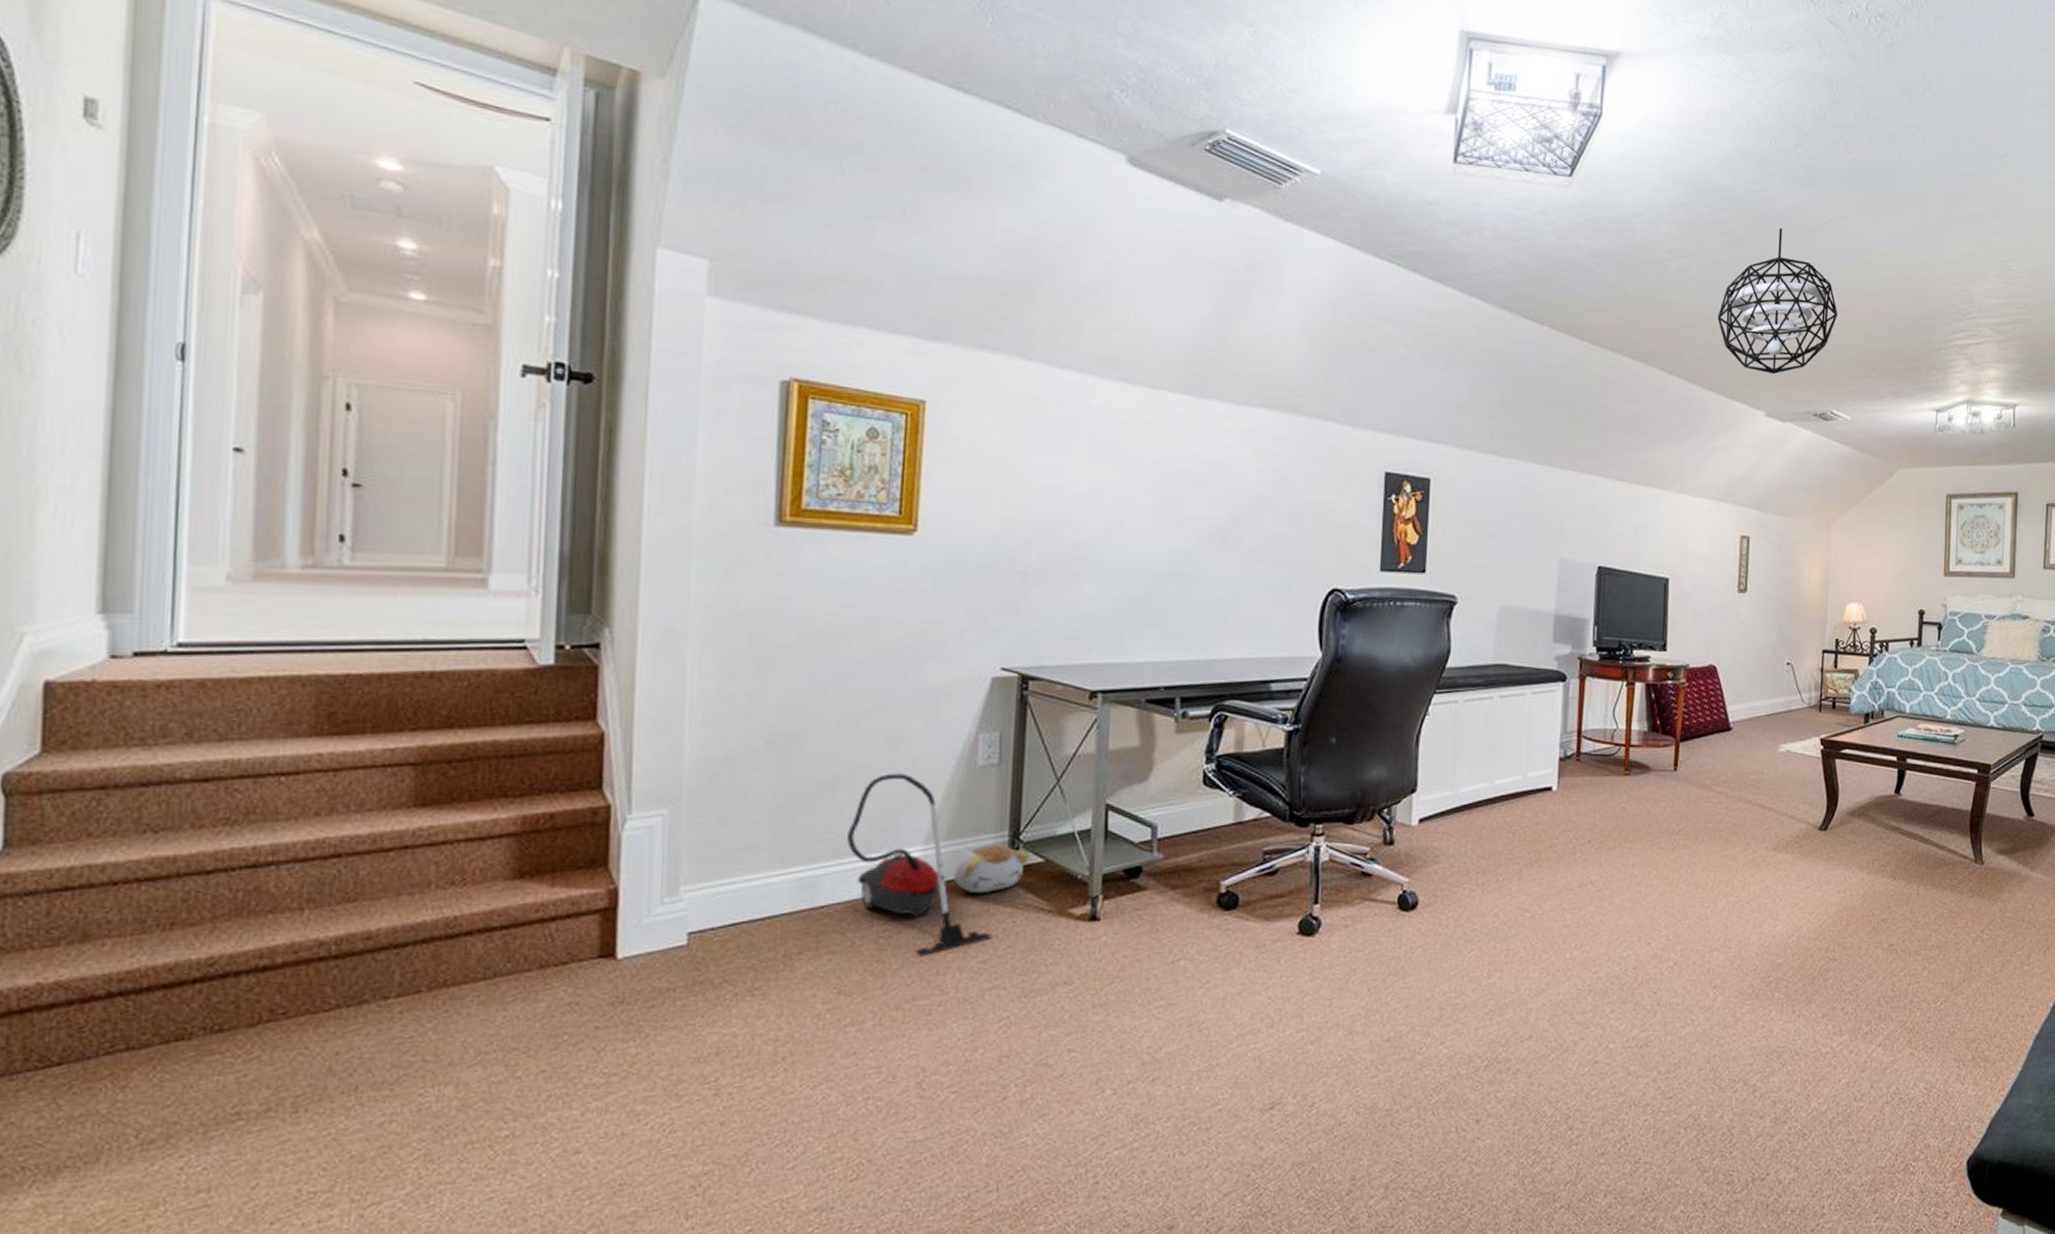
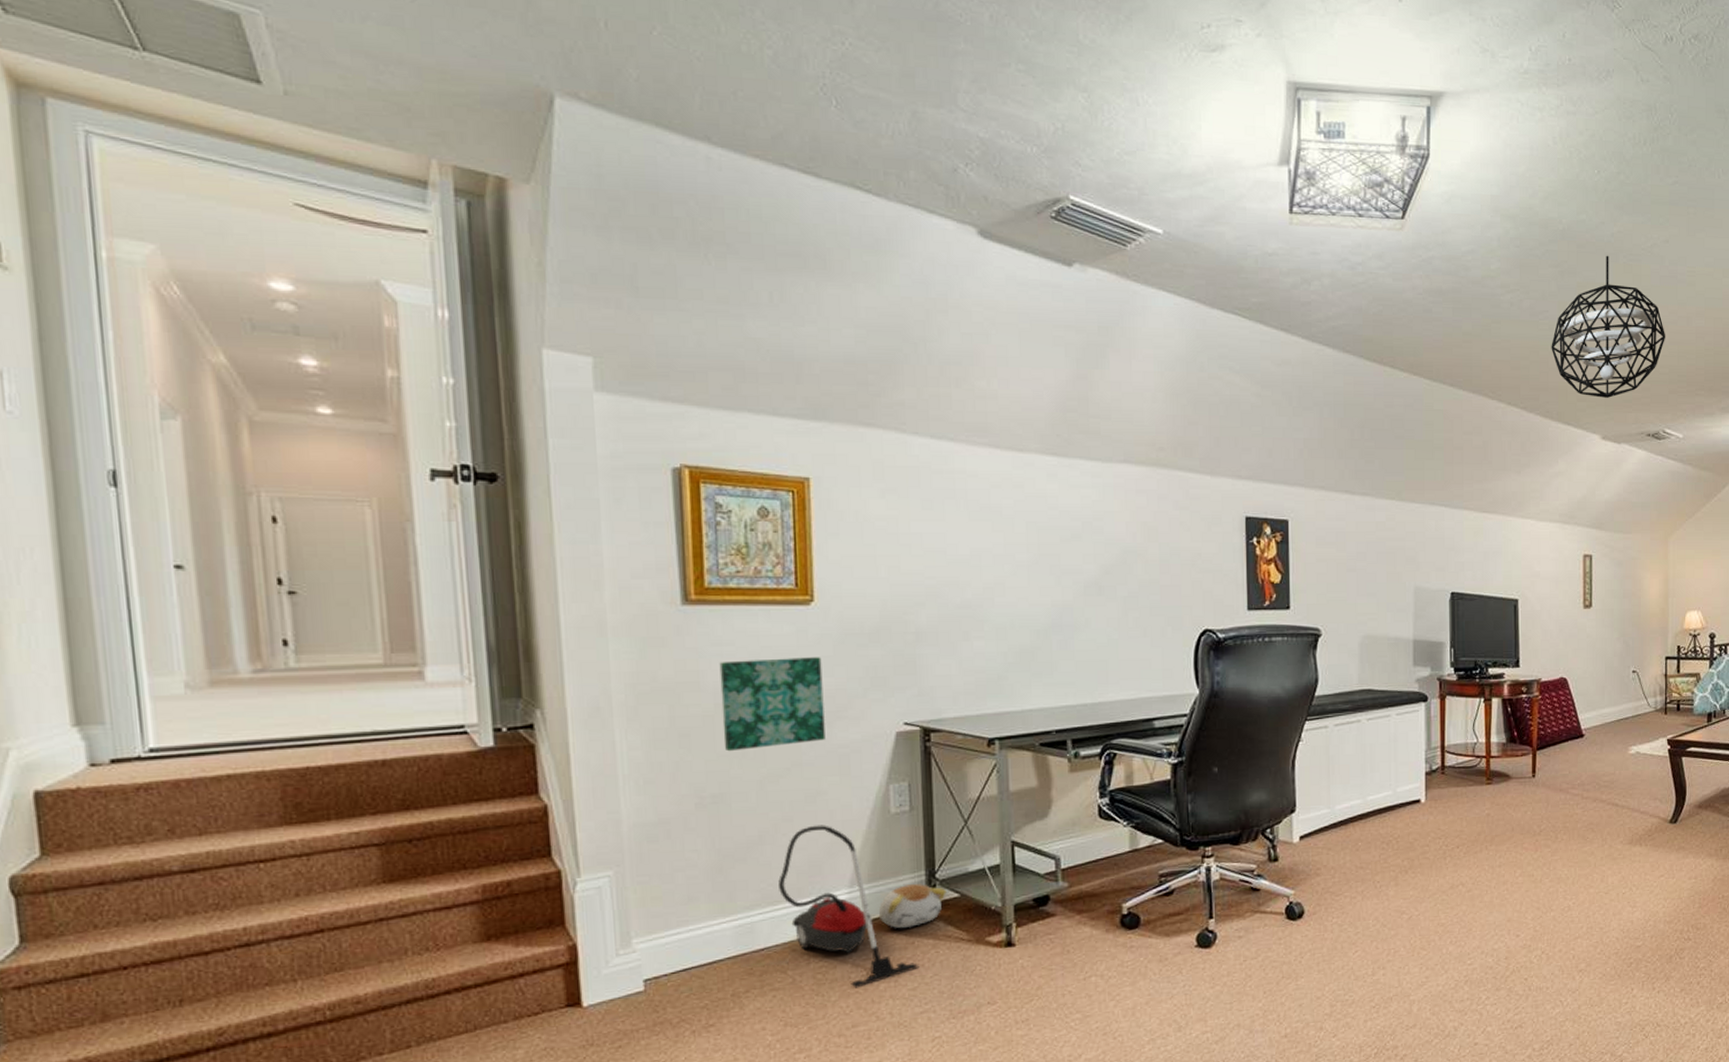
wall art: none [804,589,919,687] -> present [719,657,825,752]

